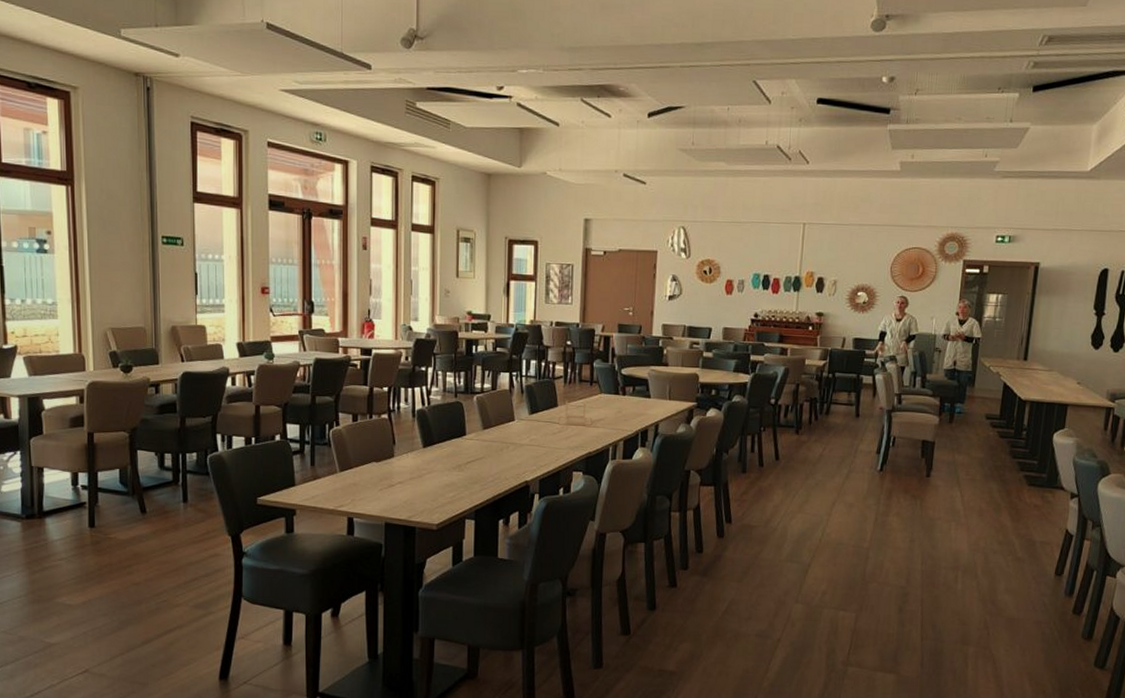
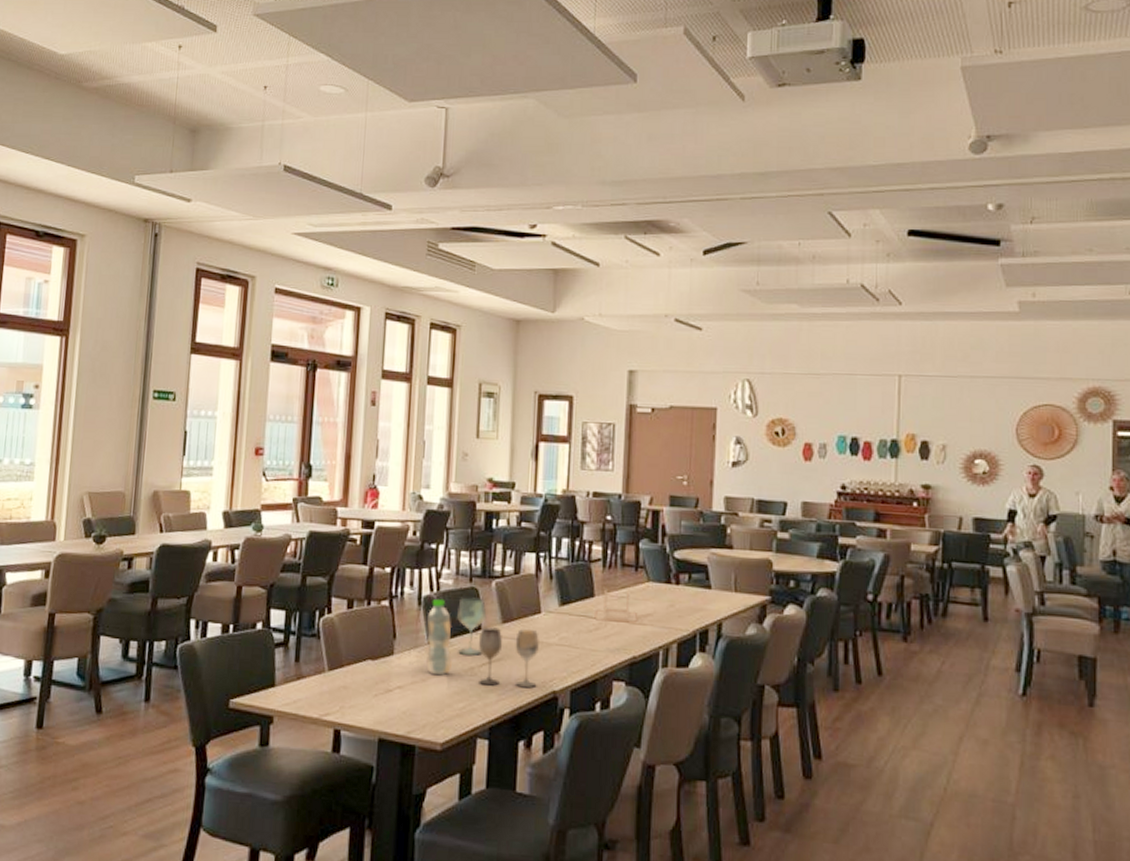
water bottle: none [420,411,443,472] -> present [426,598,452,675]
wine glass: none [444,409,470,456] -> present [456,597,487,656]
wineglass: none [464,433,514,480] -> present [478,627,539,688]

